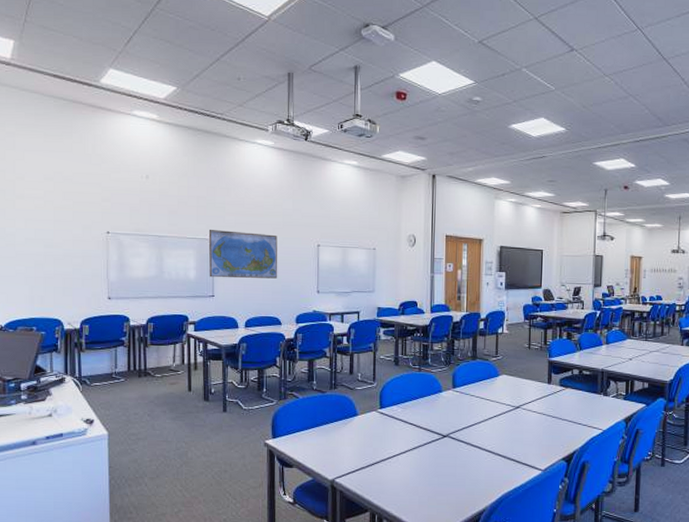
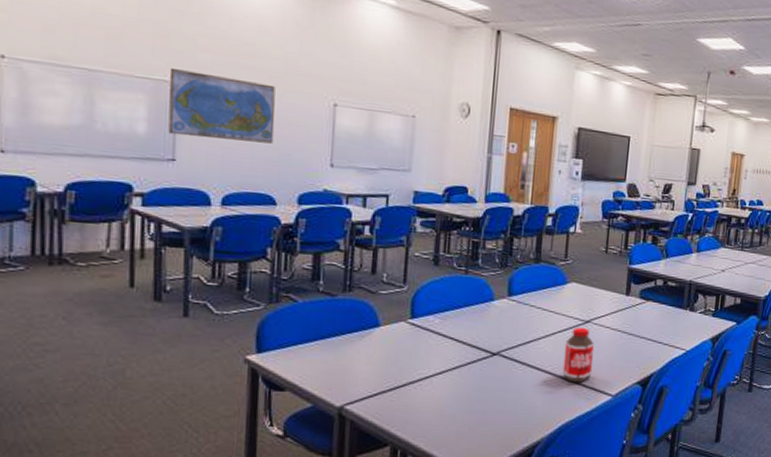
bottle: none [499,412,525,460] -> present [562,327,594,383]

